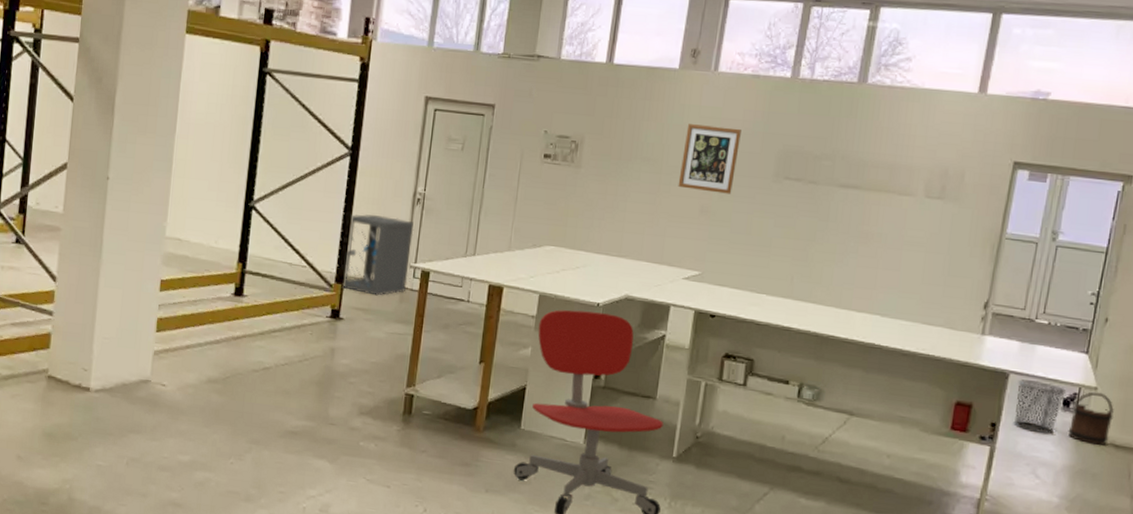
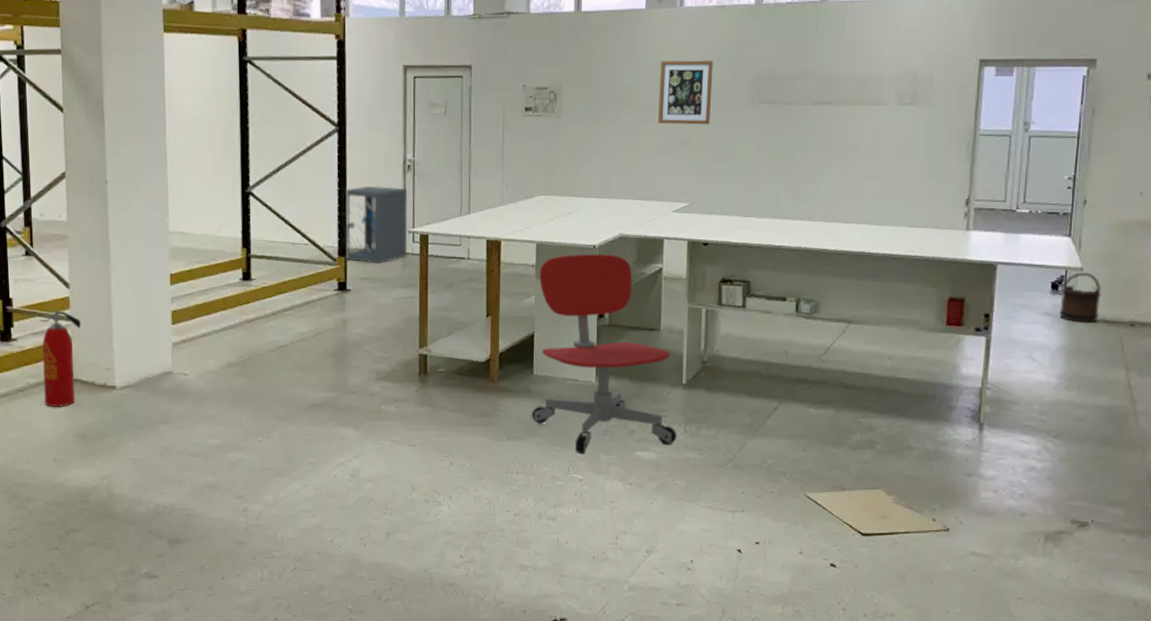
fire extinguisher: none [15,303,64,404] -> present [39,310,82,408]
trash can: present [1013,379,1067,434] -> none [1006,269,1054,319]

